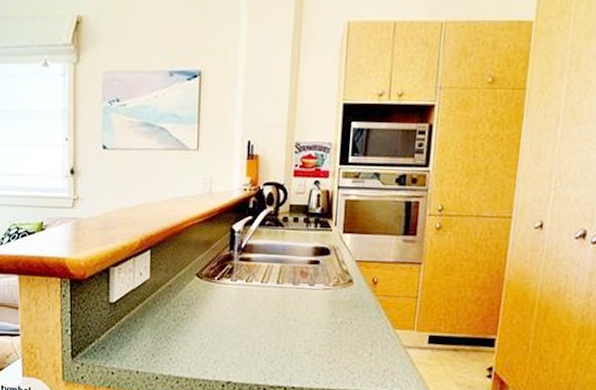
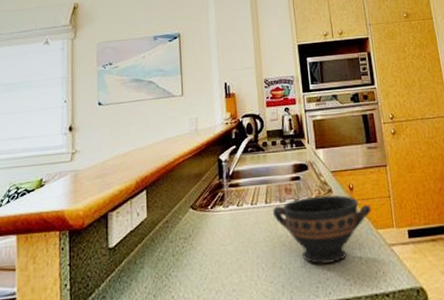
bowl: none [284,284,393,355] -> present [273,195,371,264]

